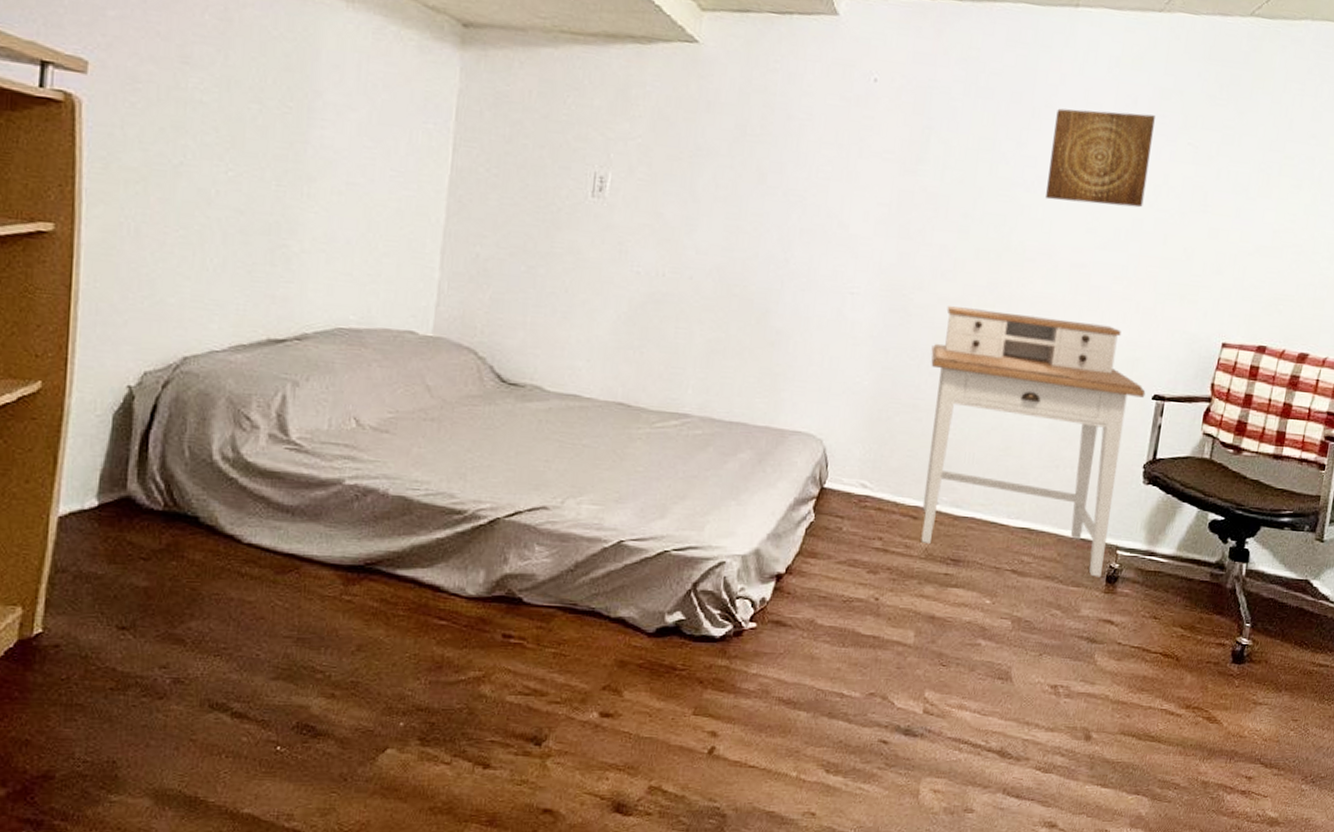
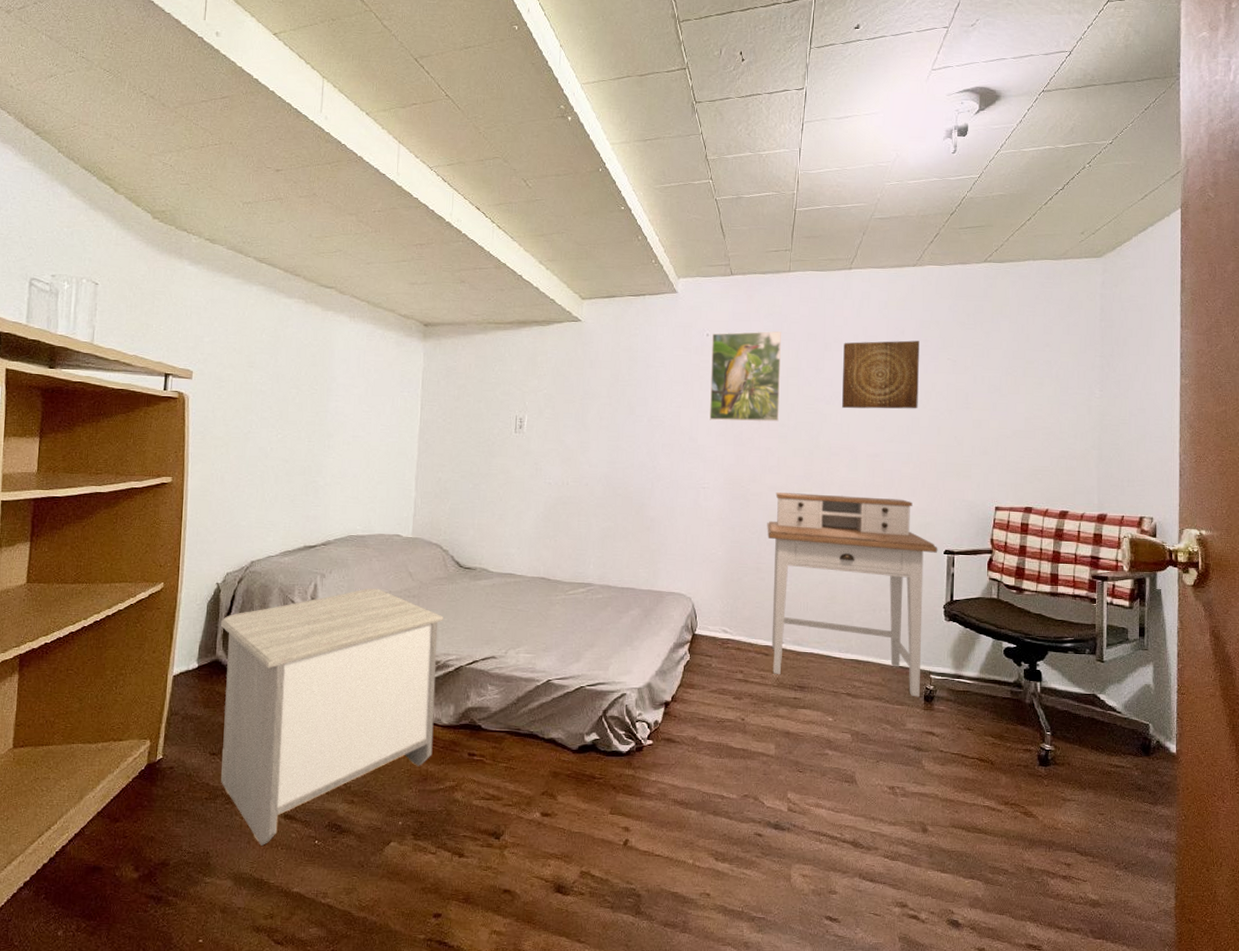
nightstand: none [133,404,474,753] -> present [220,588,443,846]
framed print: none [868,78,976,210] -> present [710,331,781,422]

